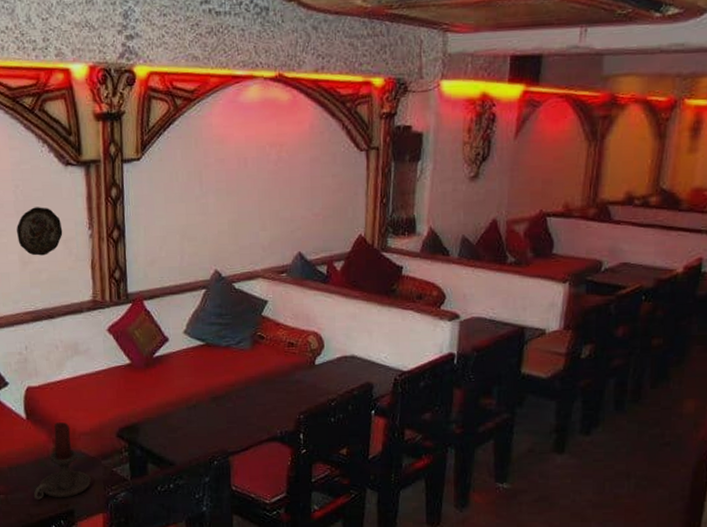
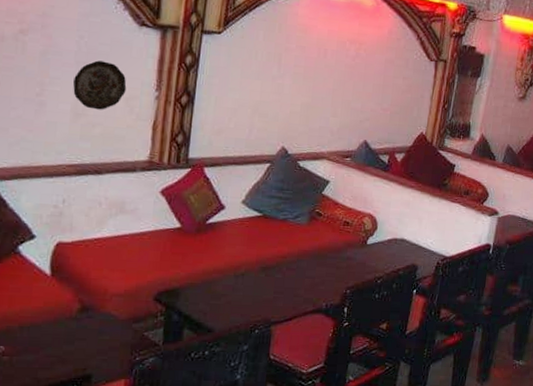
candle holder: present [34,422,91,500] -> none [46,282,117,363]

